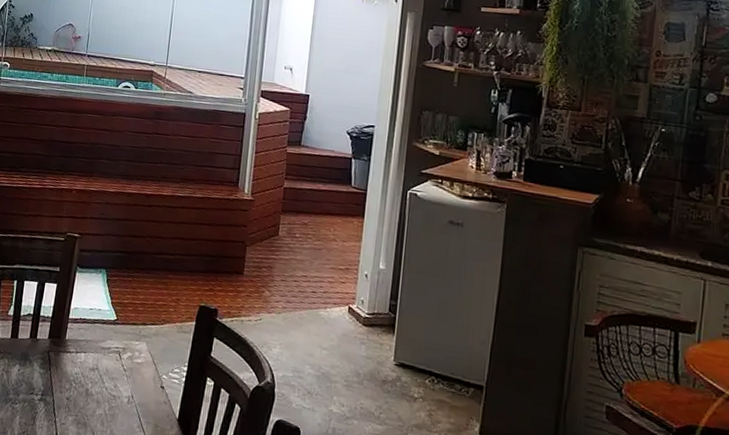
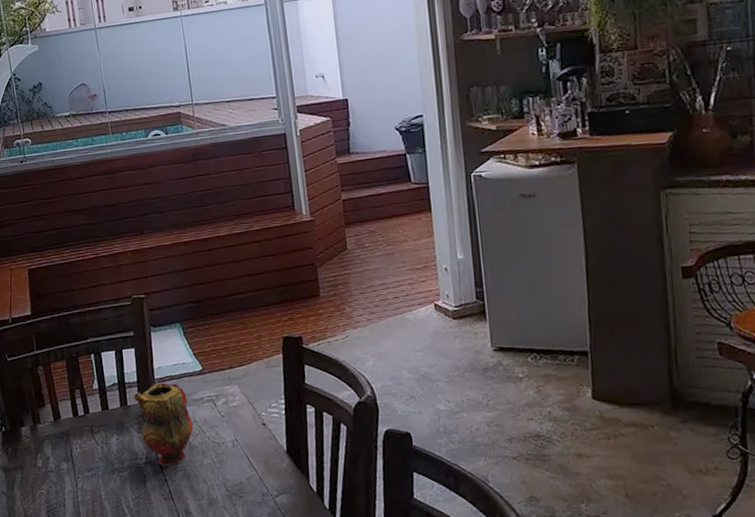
teapot: none [43,322,96,408] -> present [132,382,193,465]

